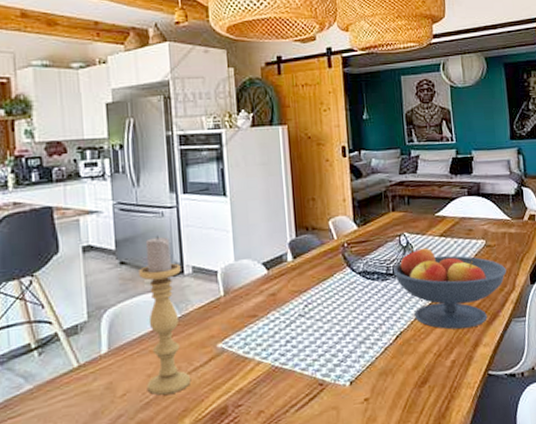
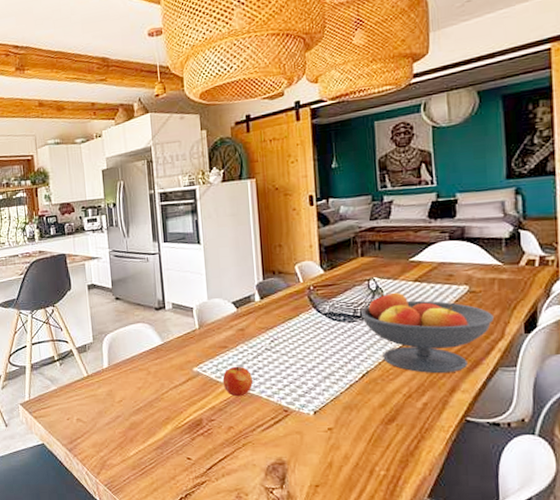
candle holder: present [139,235,192,396] -> none [130,276,173,404]
apple: none [251,337,285,374] -> present [222,366,253,397]

